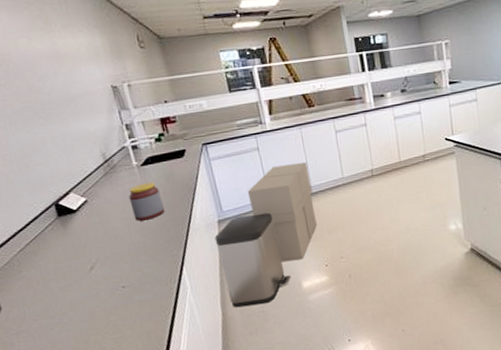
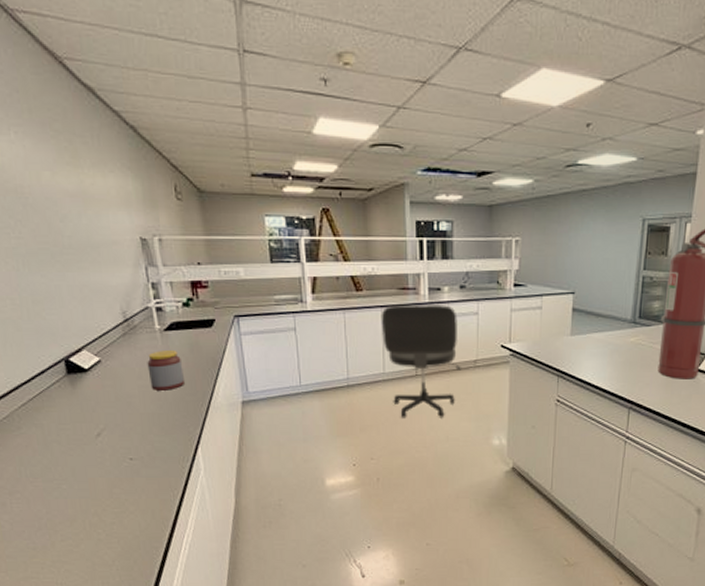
pedal bin: present [214,212,291,308] -> none [236,400,314,497]
cardboard boxes: present [247,161,317,263] -> none [277,350,350,455]
office chair: none [333,109,413,217] -> present [381,304,462,418]

